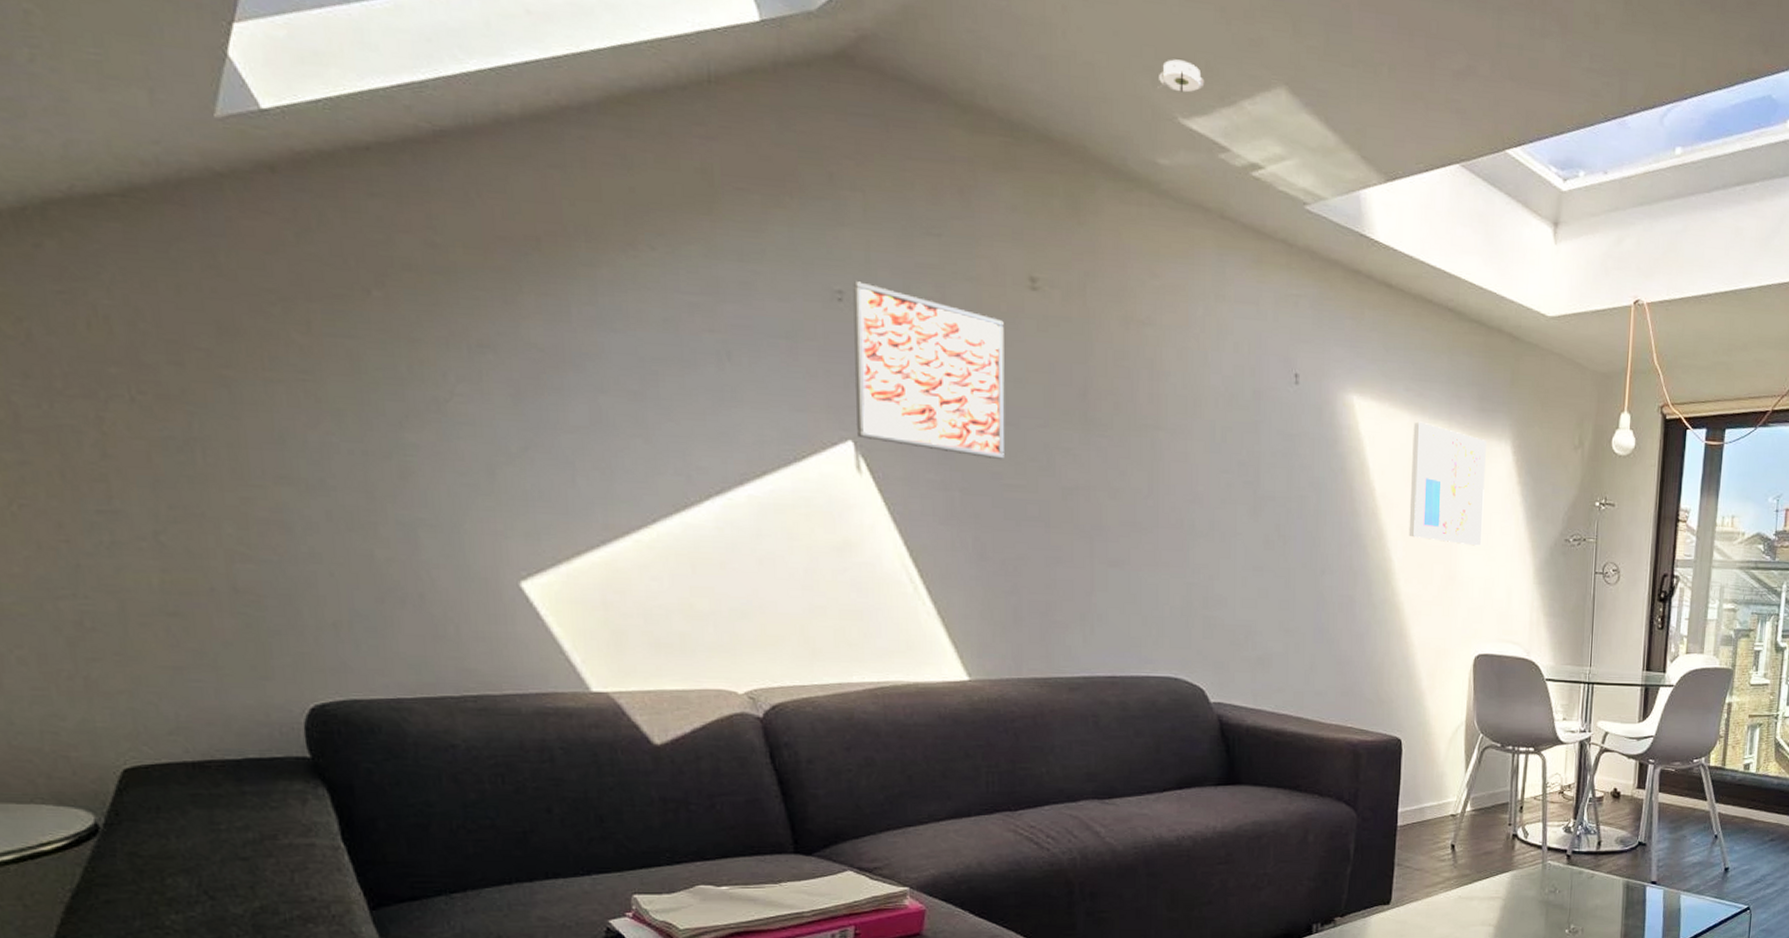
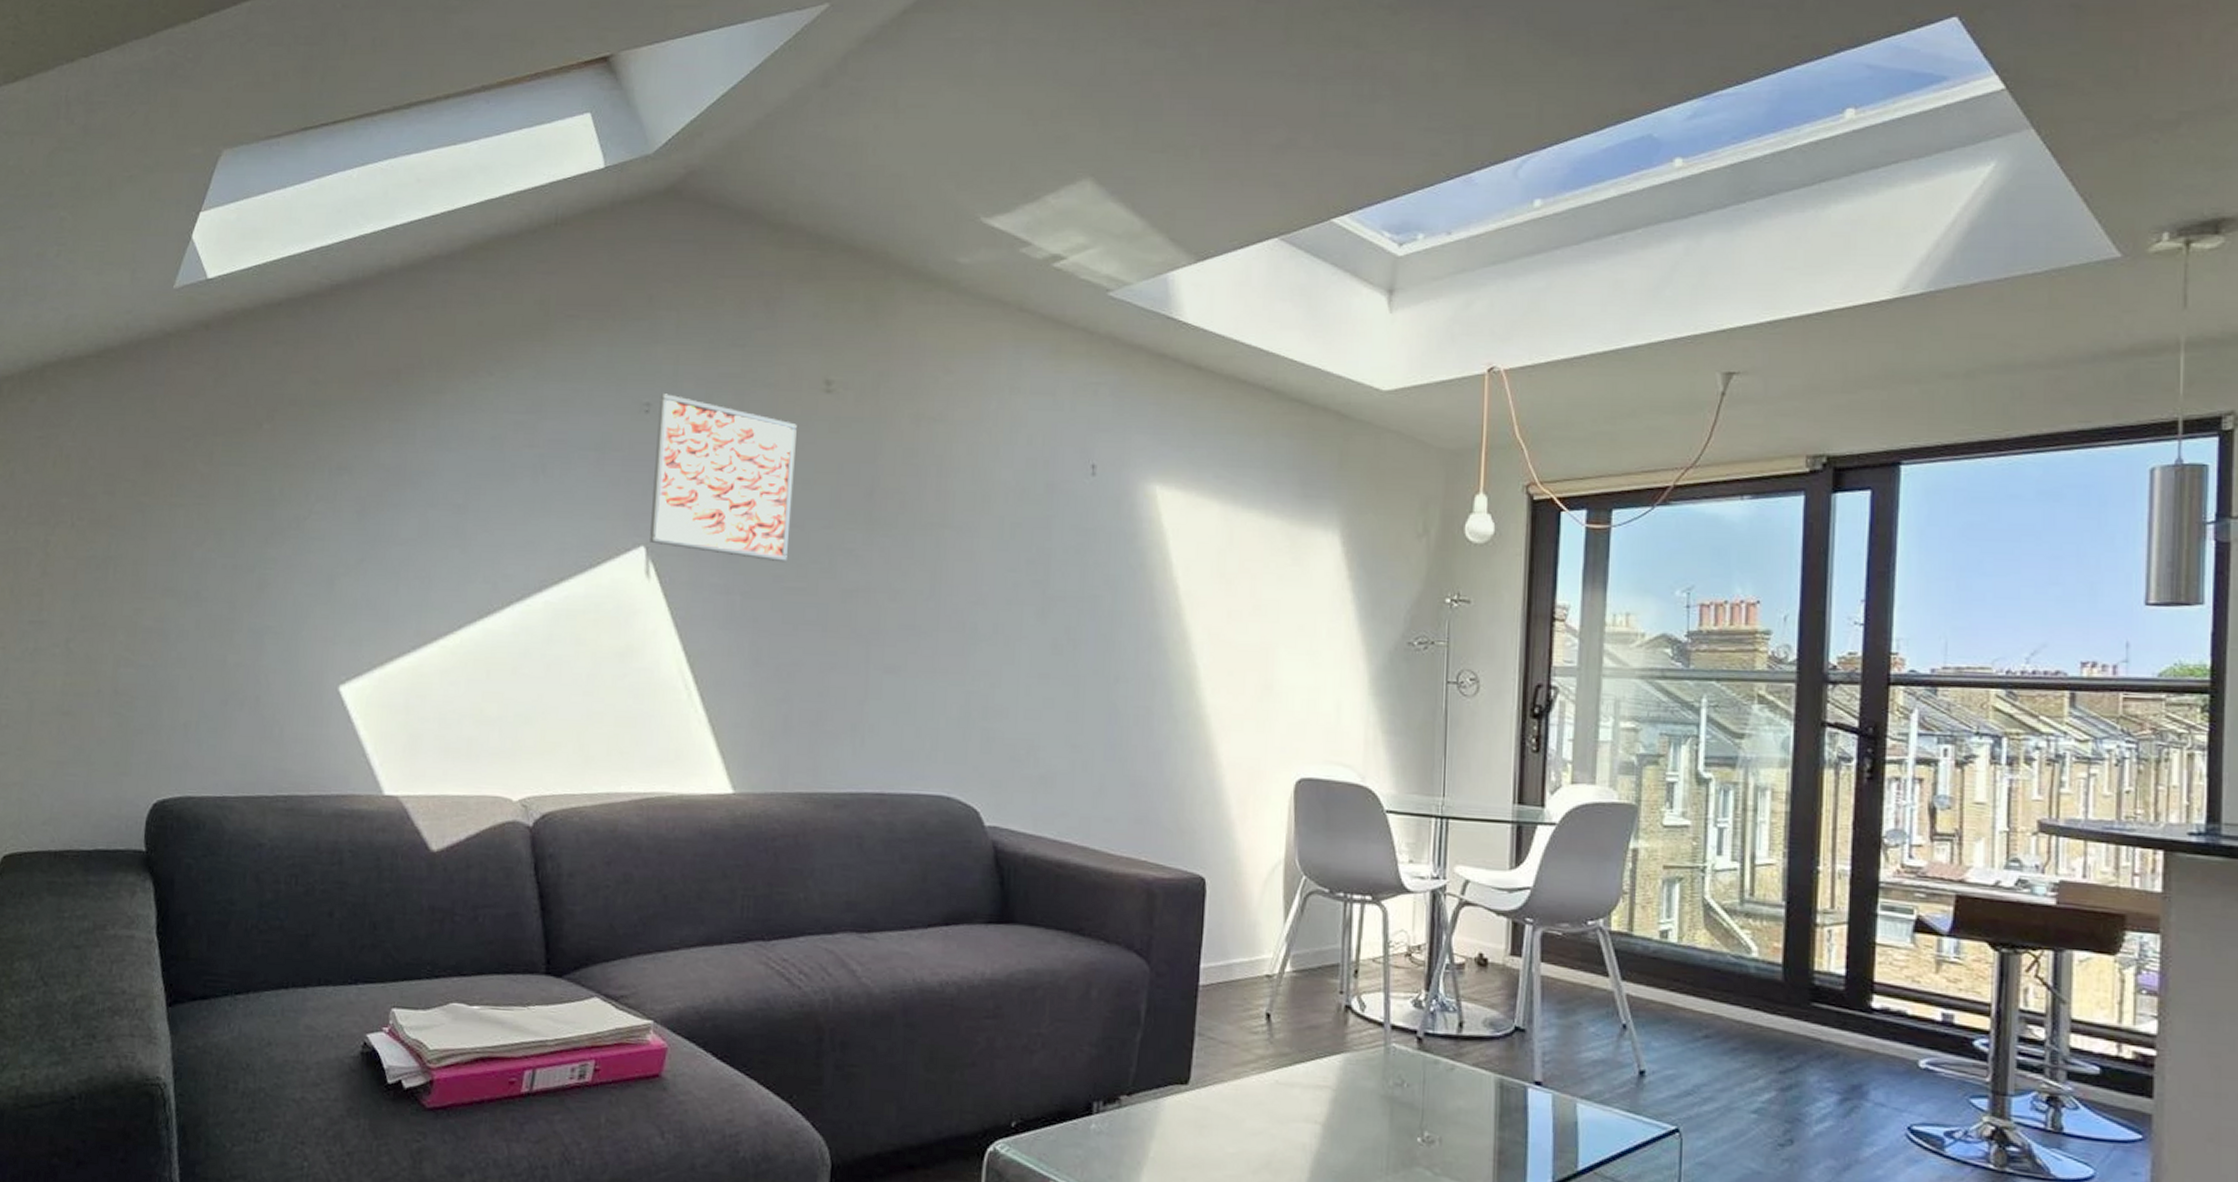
smoke detector: present [1157,59,1205,93] -> none [961,163,1009,193]
wall art: present [1408,421,1486,546] -> none [1217,511,1310,651]

